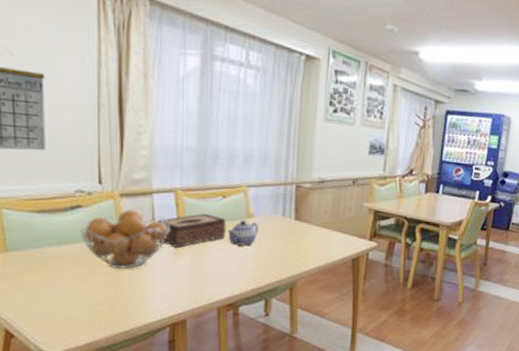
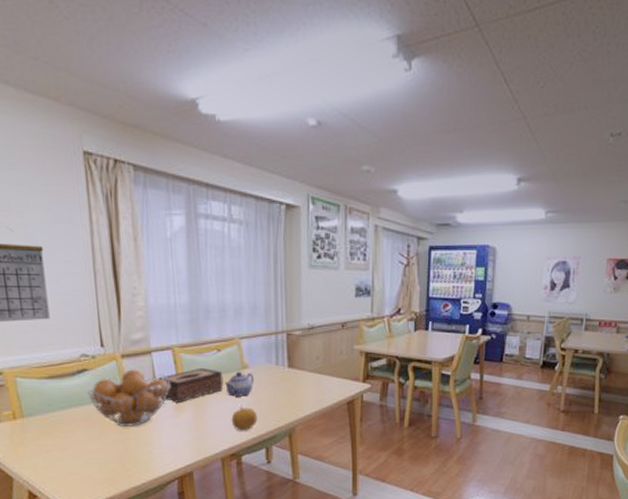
fruit: none [231,254,259,281] -> present [231,405,258,431]

